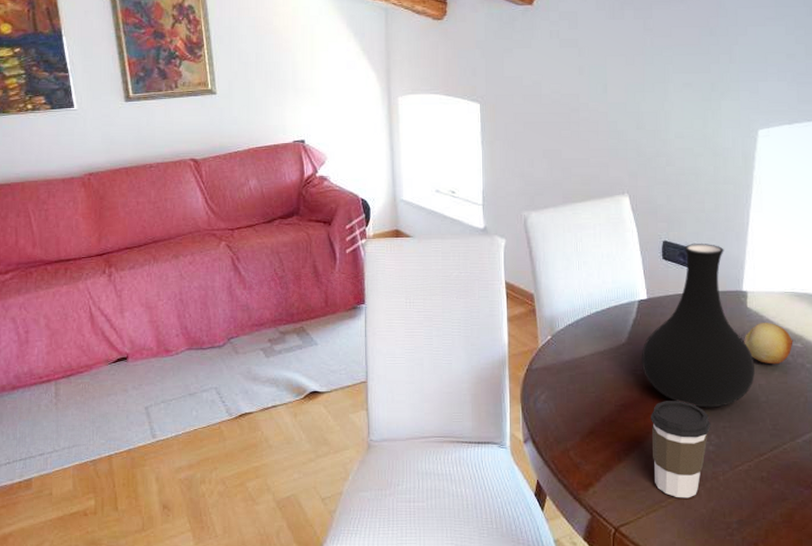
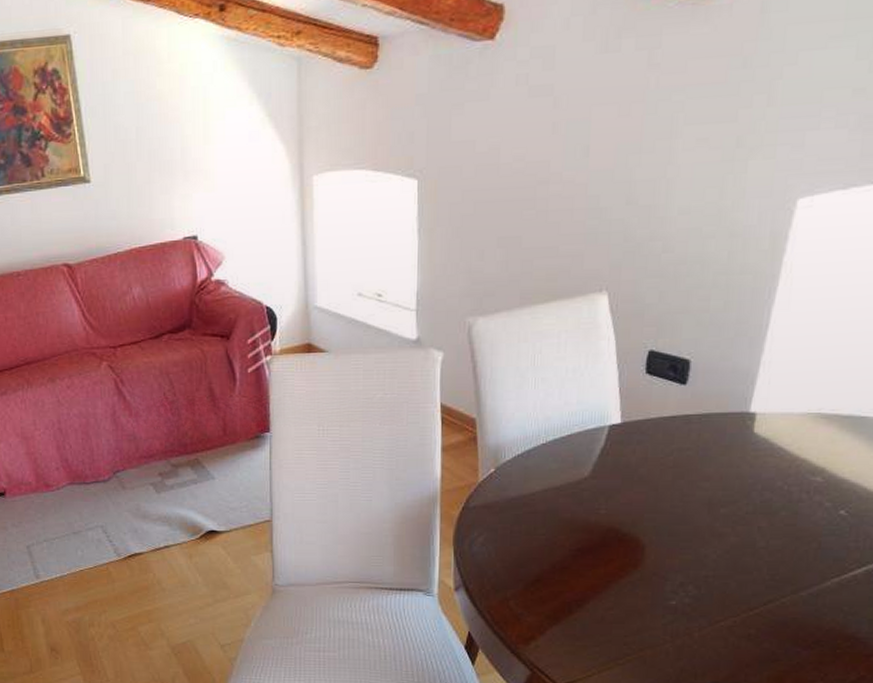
vase: present [641,243,756,408] -> none [607,352,756,554]
coffee cup: present [651,401,711,498] -> none [612,545,690,656]
fruit: present [744,323,793,365] -> none [744,452,812,503]

